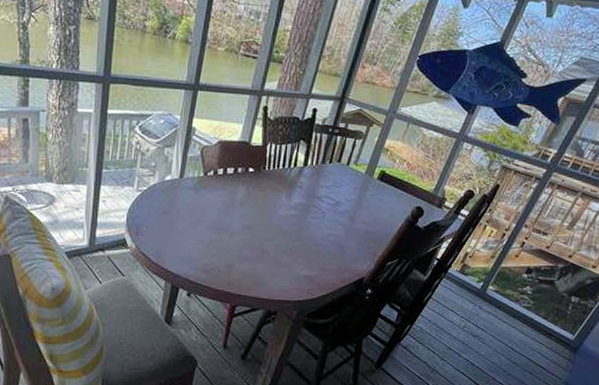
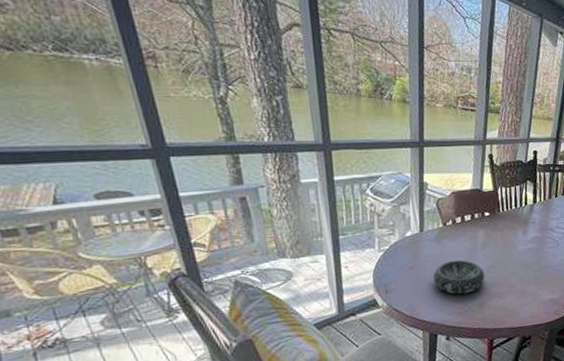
decorative bowl: none [185,213,238,251] -> present [433,260,485,295]

